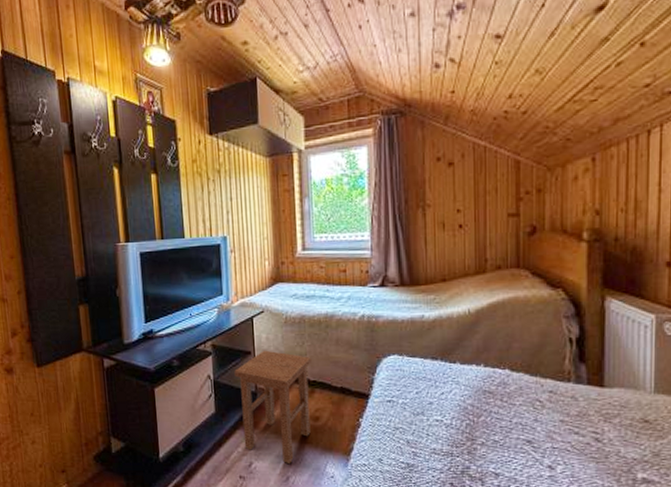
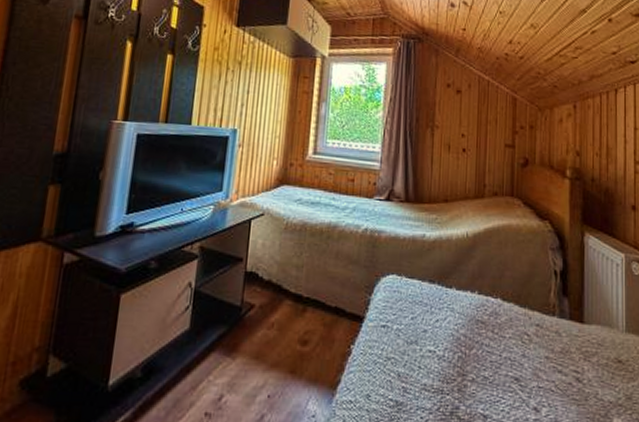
stool: present [234,350,312,463] -> none [217,258,308,397]

